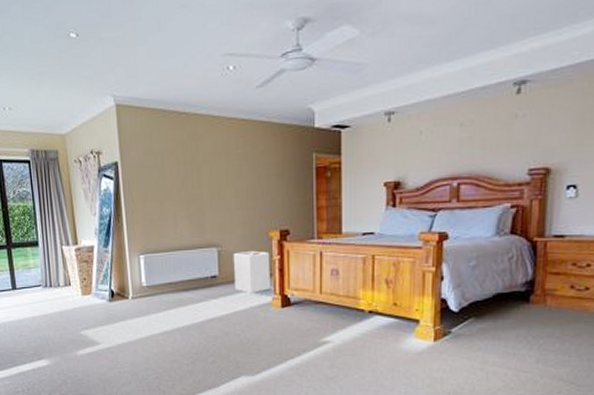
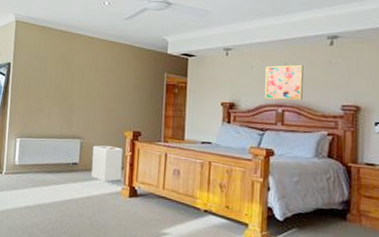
wall art: none [436,123,484,172] -> present [265,64,303,101]

